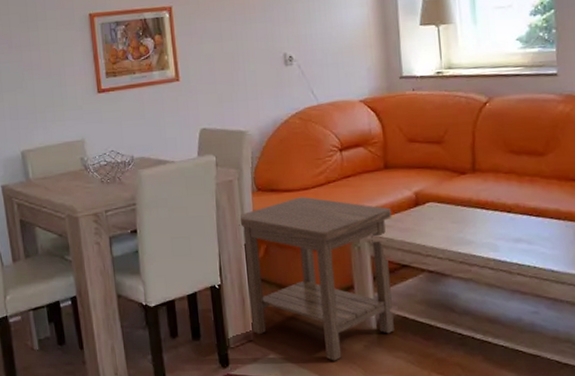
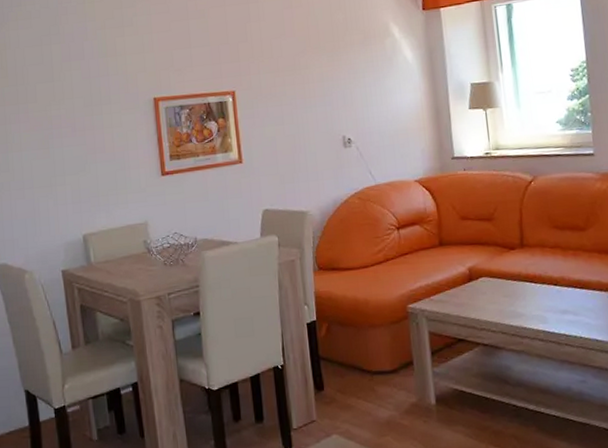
side table: present [238,197,394,361] -> none [300,274,453,438]

